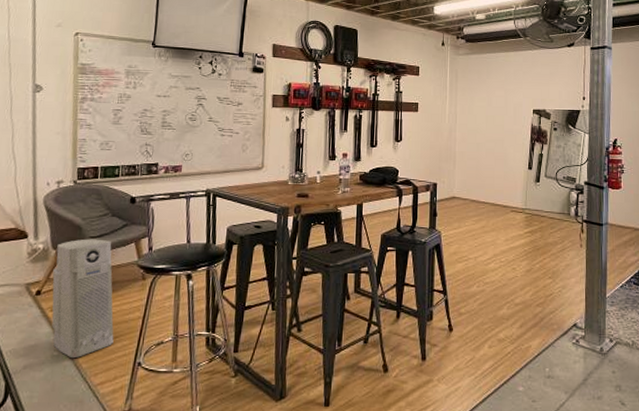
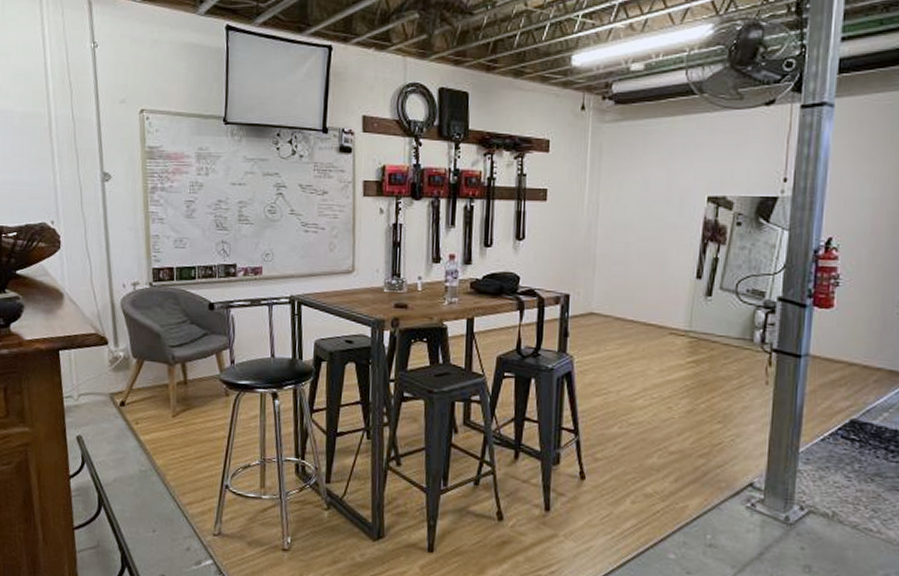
air purifier: present [51,239,114,359] -> none [135,348,200,475]

